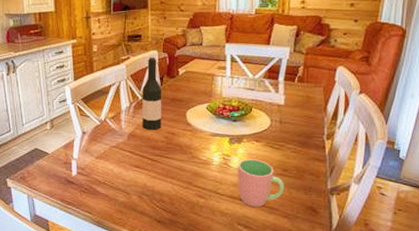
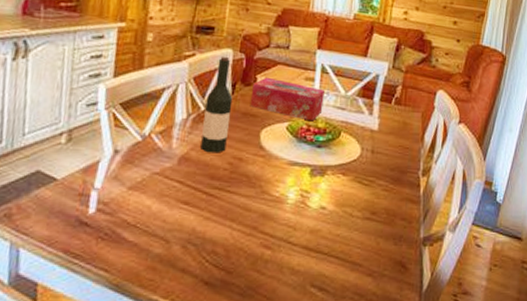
tissue box: none [175,70,235,101] -> present [249,78,325,122]
cup: present [237,159,284,208] -> none [315,197,371,263]

